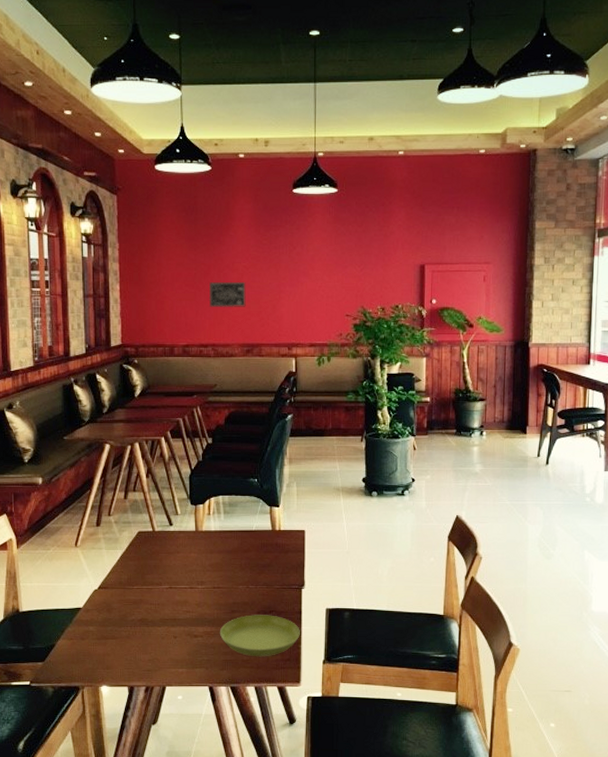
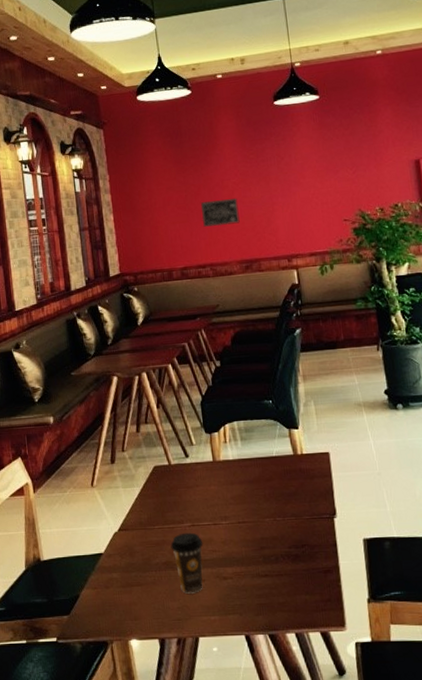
coffee cup: none [147,594,179,648] -> present [170,532,204,594]
saucer: present [219,615,300,657] -> none [250,549,338,599]

